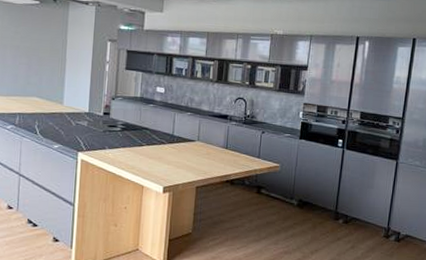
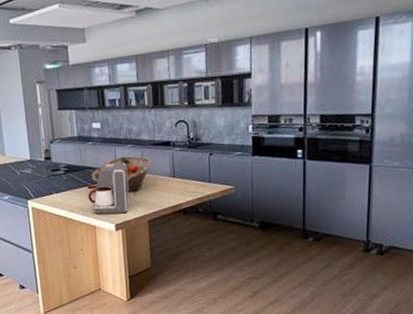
coffee maker: none [141,127,184,177] -> present [87,163,129,214]
fruit basket: none [147,123,208,157] -> present [91,156,152,193]

